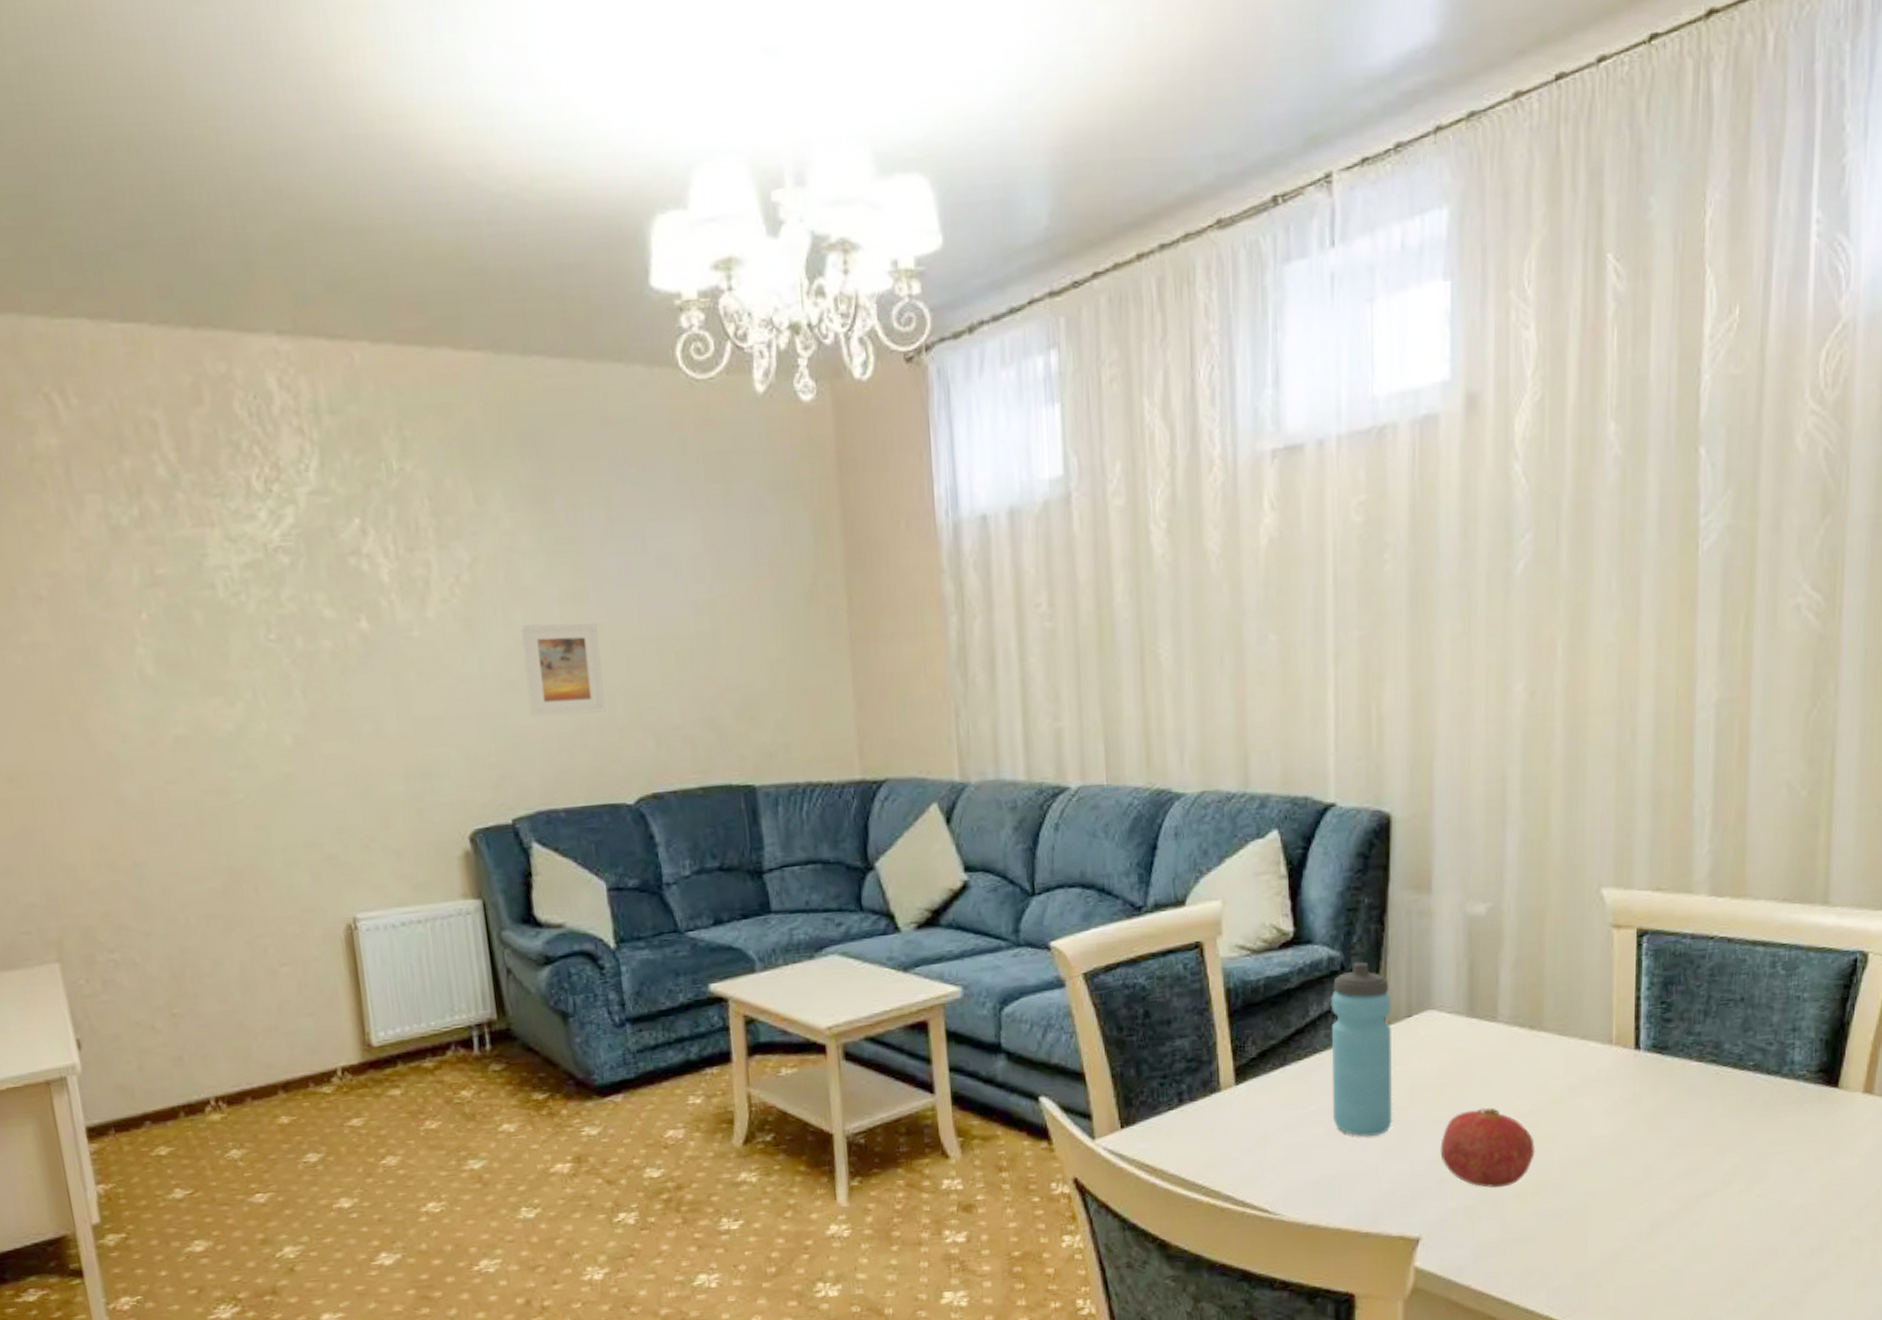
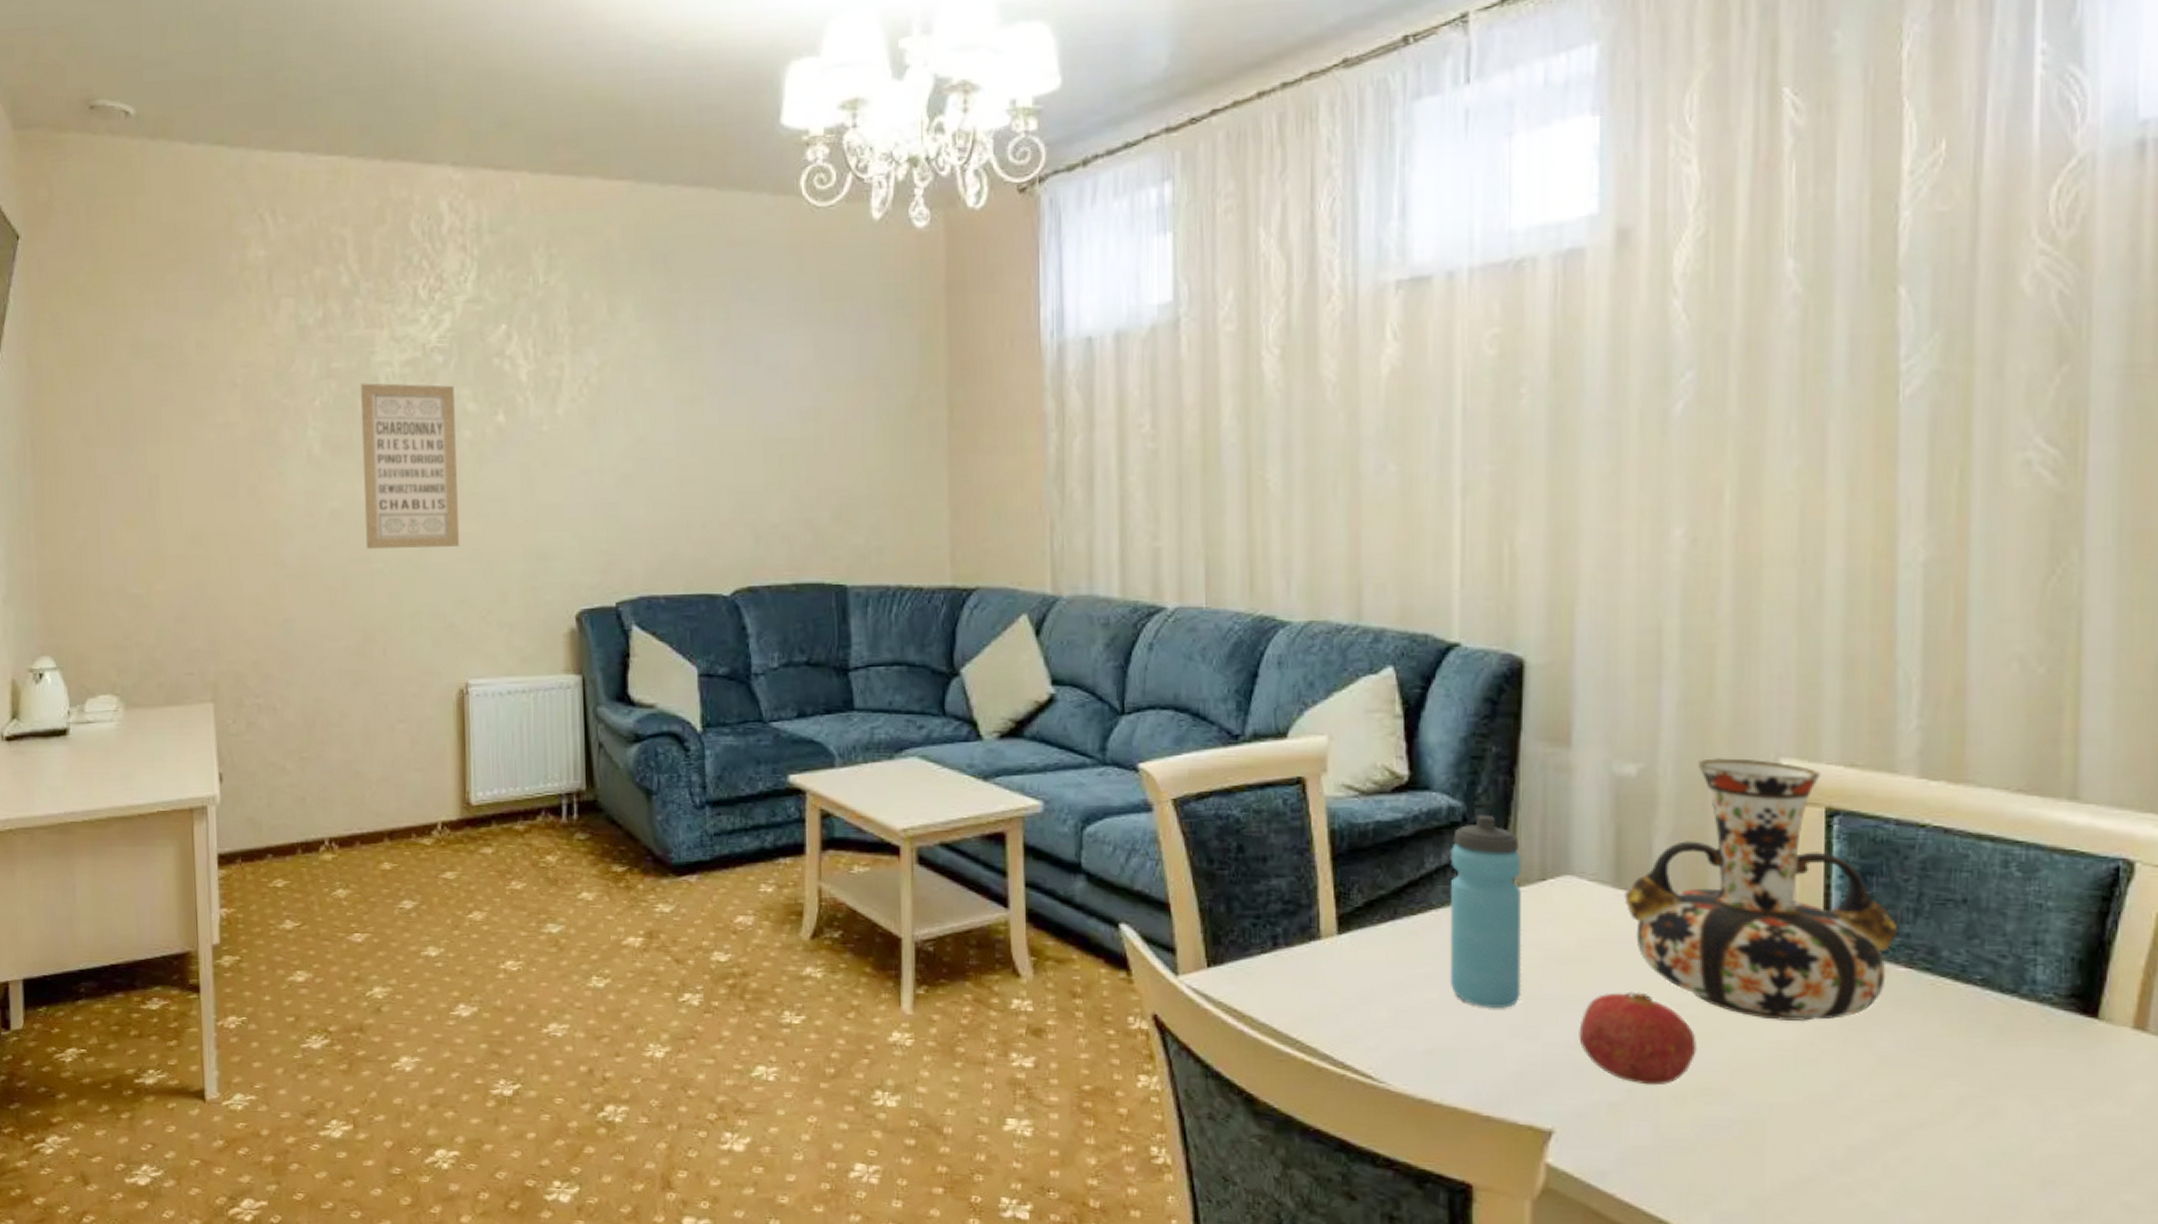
wall art: none [193,589,331,780] -> present [360,383,460,550]
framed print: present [520,623,606,718] -> none [639,424,710,509]
vase: none [1476,891,1692,1119] -> present [1624,758,1898,1021]

